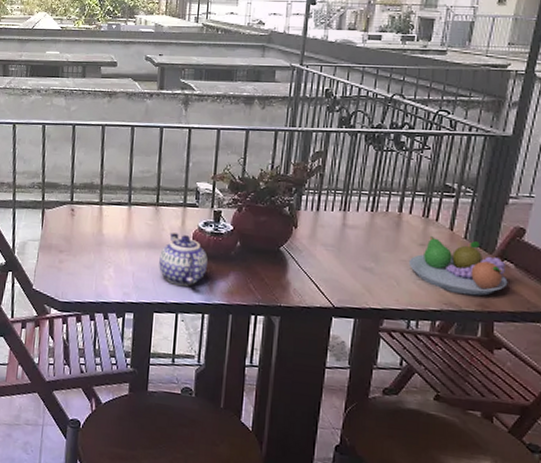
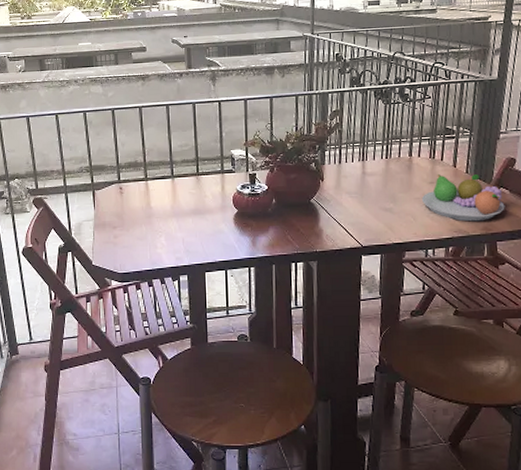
teapot: present [159,231,208,286] -> none [205,197,248,245]

